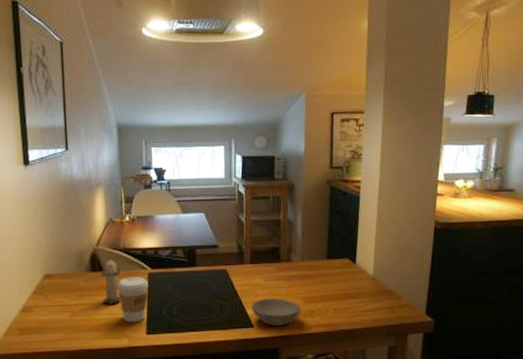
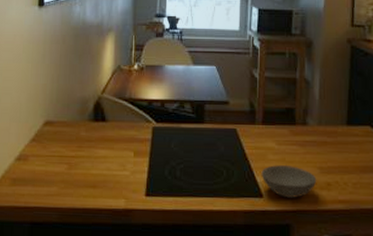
candle: present [101,258,121,304] -> none [102,108,125,159]
coffee cup: present [117,276,148,323] -> none [119,130,151,182]

